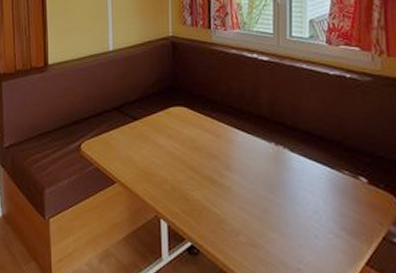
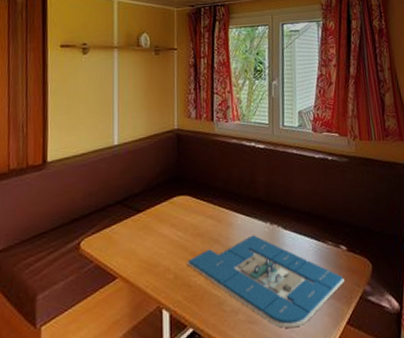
board game: none [183,154,364,259] -> present [186,235,345,329]

